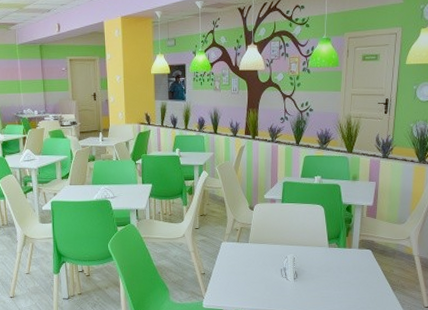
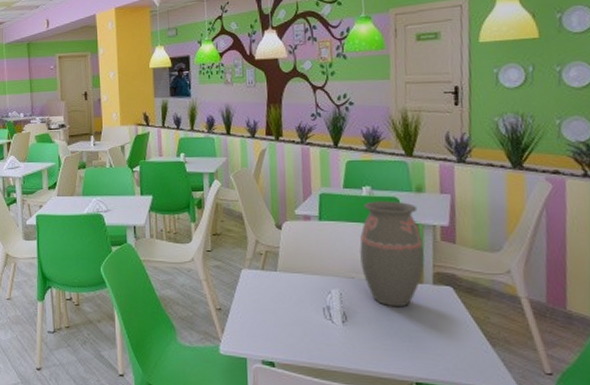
decorative vase: none [310,187,354,266] -> present [359,201,424,308]

